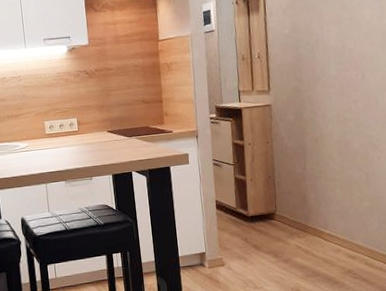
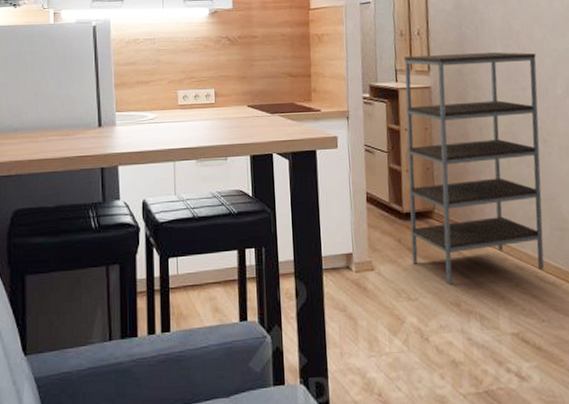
shelving unit: none [246,68,373,275] -> present [404,52,544,285]

